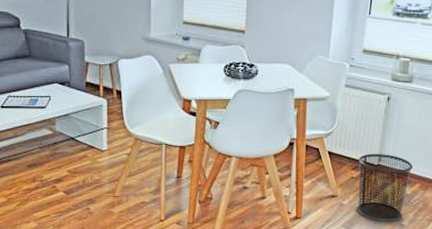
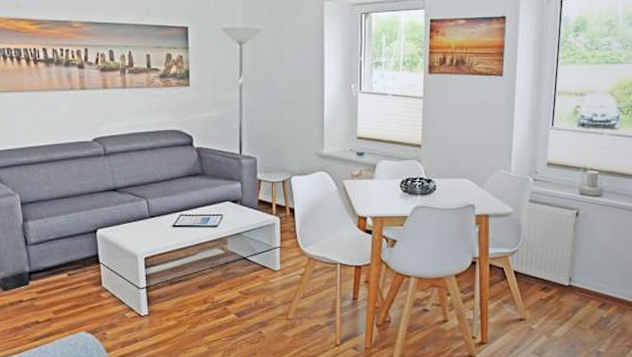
waste bin: present [357,153,413,222] -> none [547,273,608,348]

